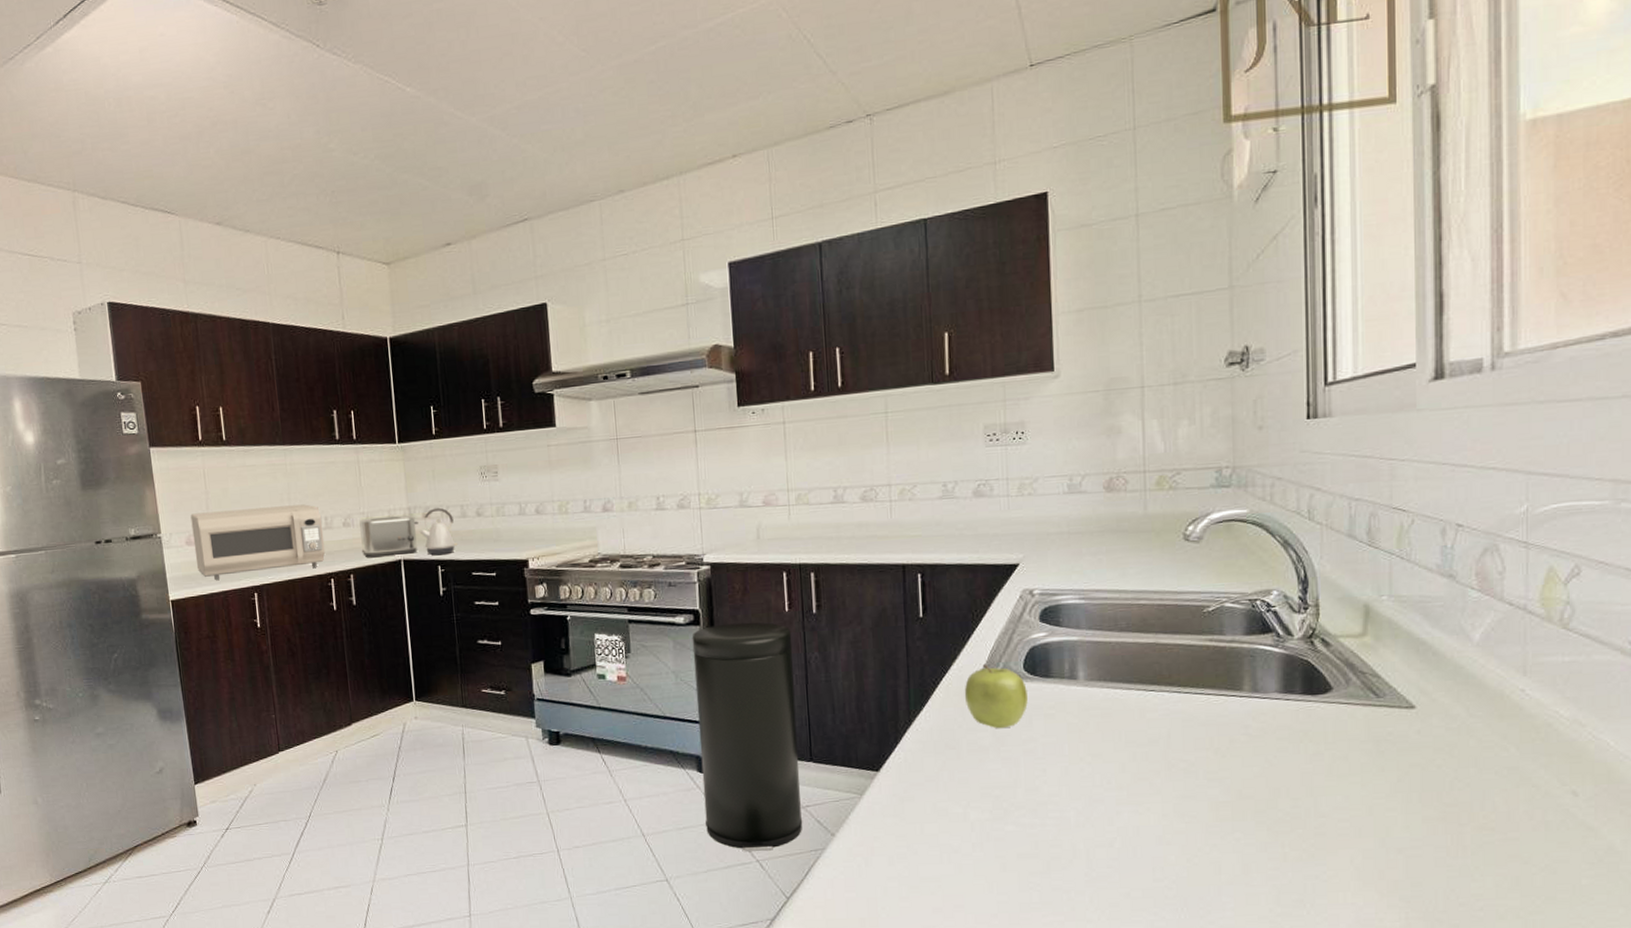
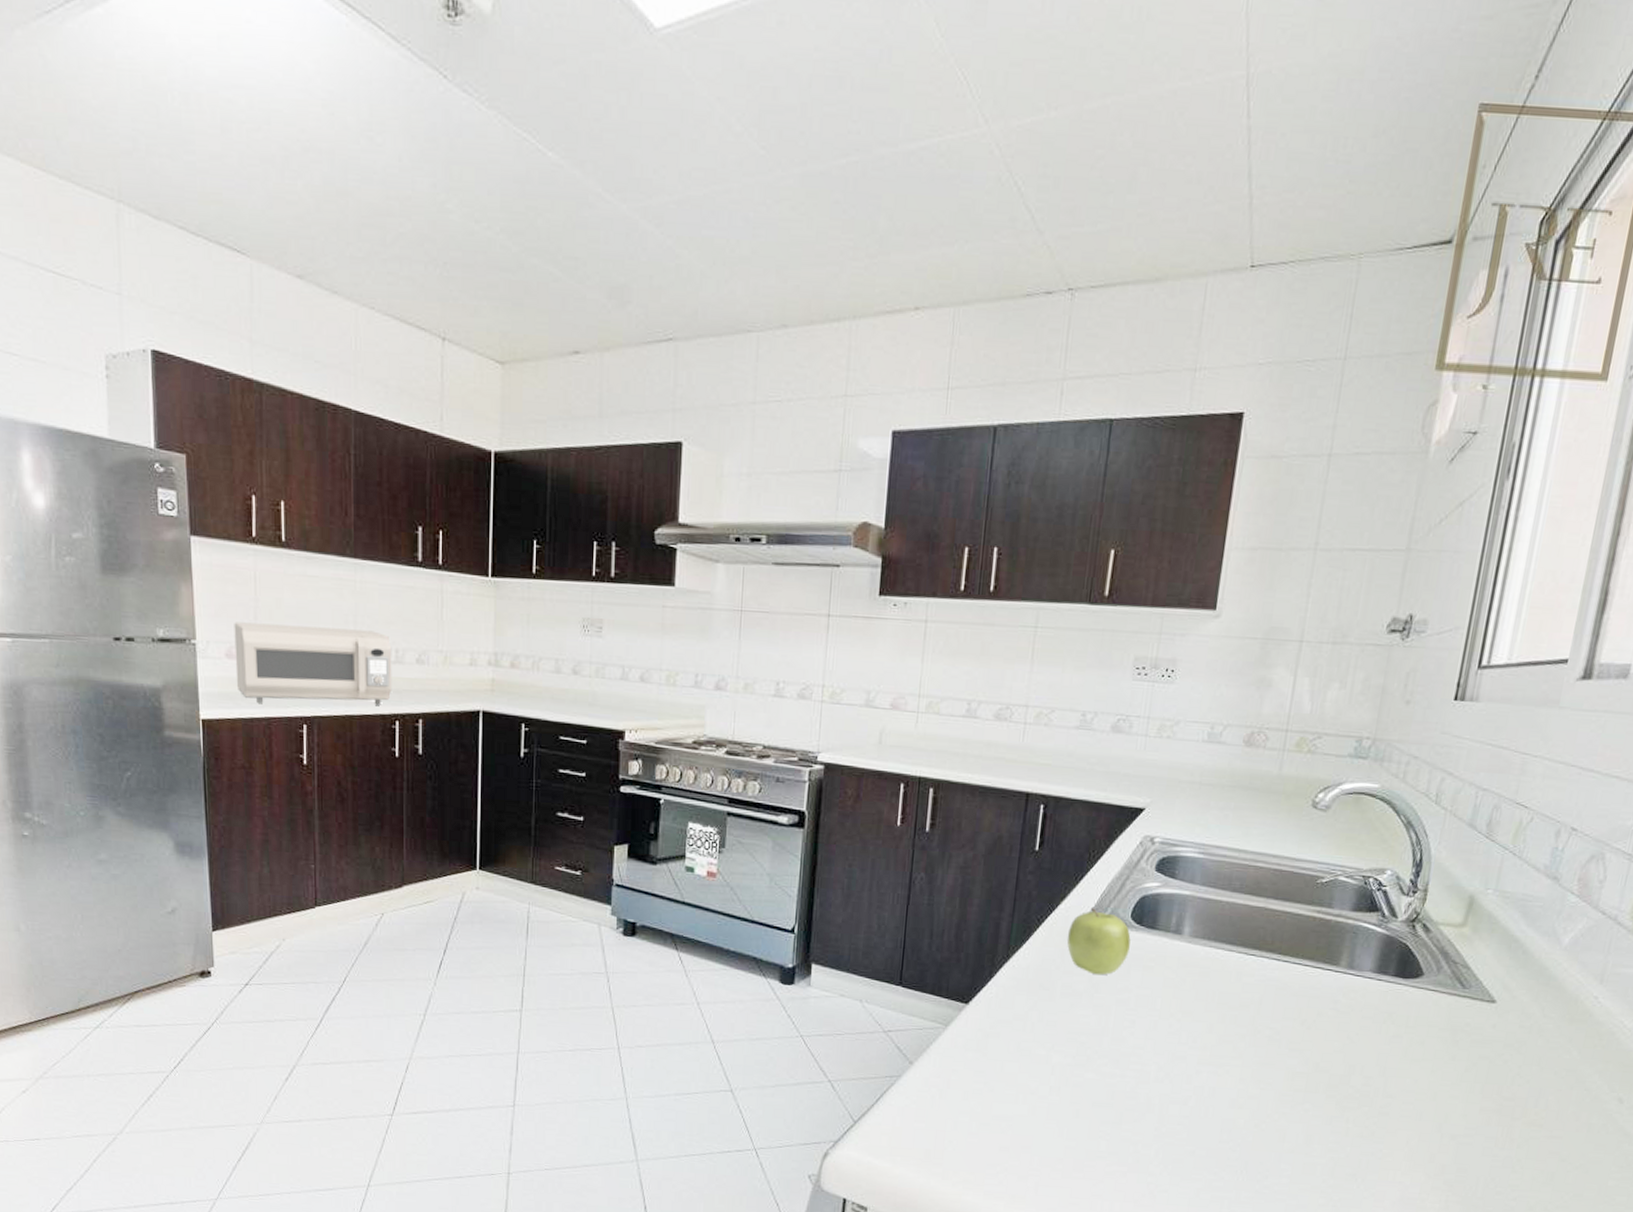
toaster: present [359,515,419,558] -> none [435,657,505,706]
kettle: present [419,507,458,556] -> none [504,657,548,712]
pedal bin: present [692,622,803,851] -> none [780,830,900,1072]

